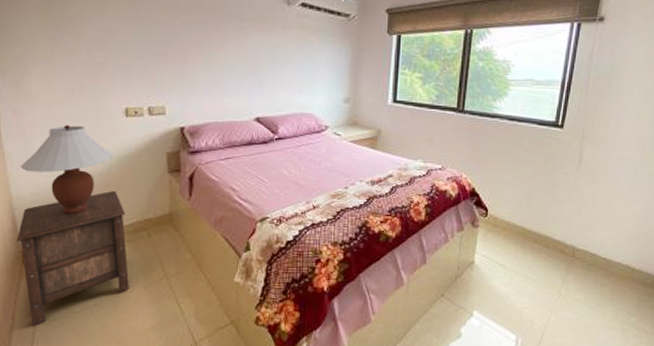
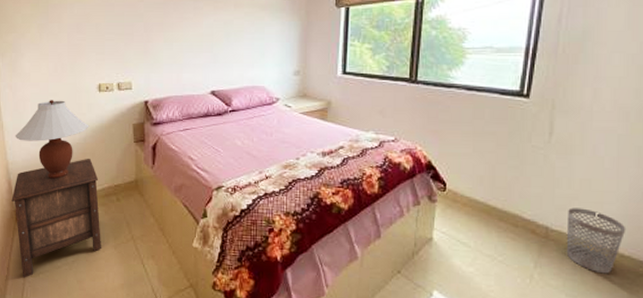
wastebasket: none [589,228,638,287] -> present [566,208,626,274]

